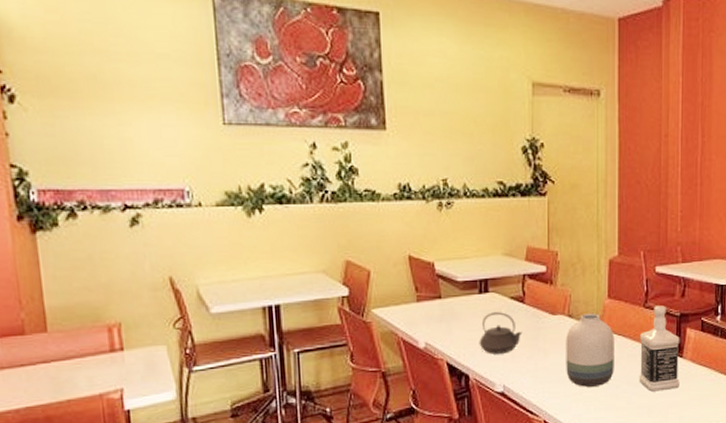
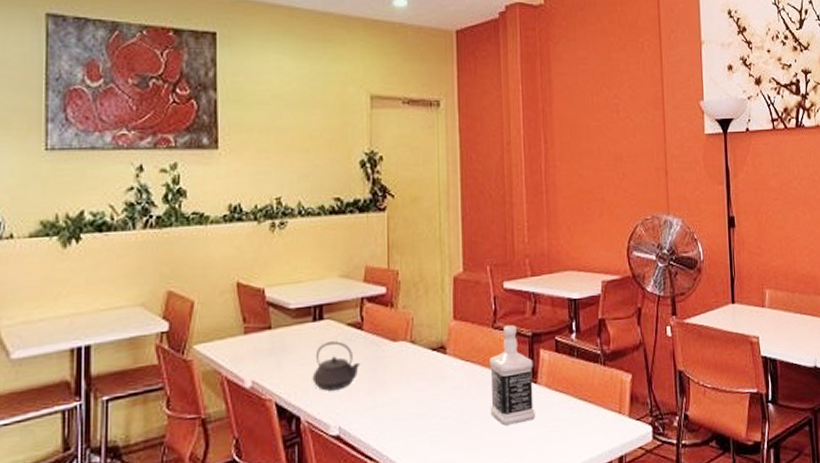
vase: present [566,314,614,387] -> none [408,338,463,424]

